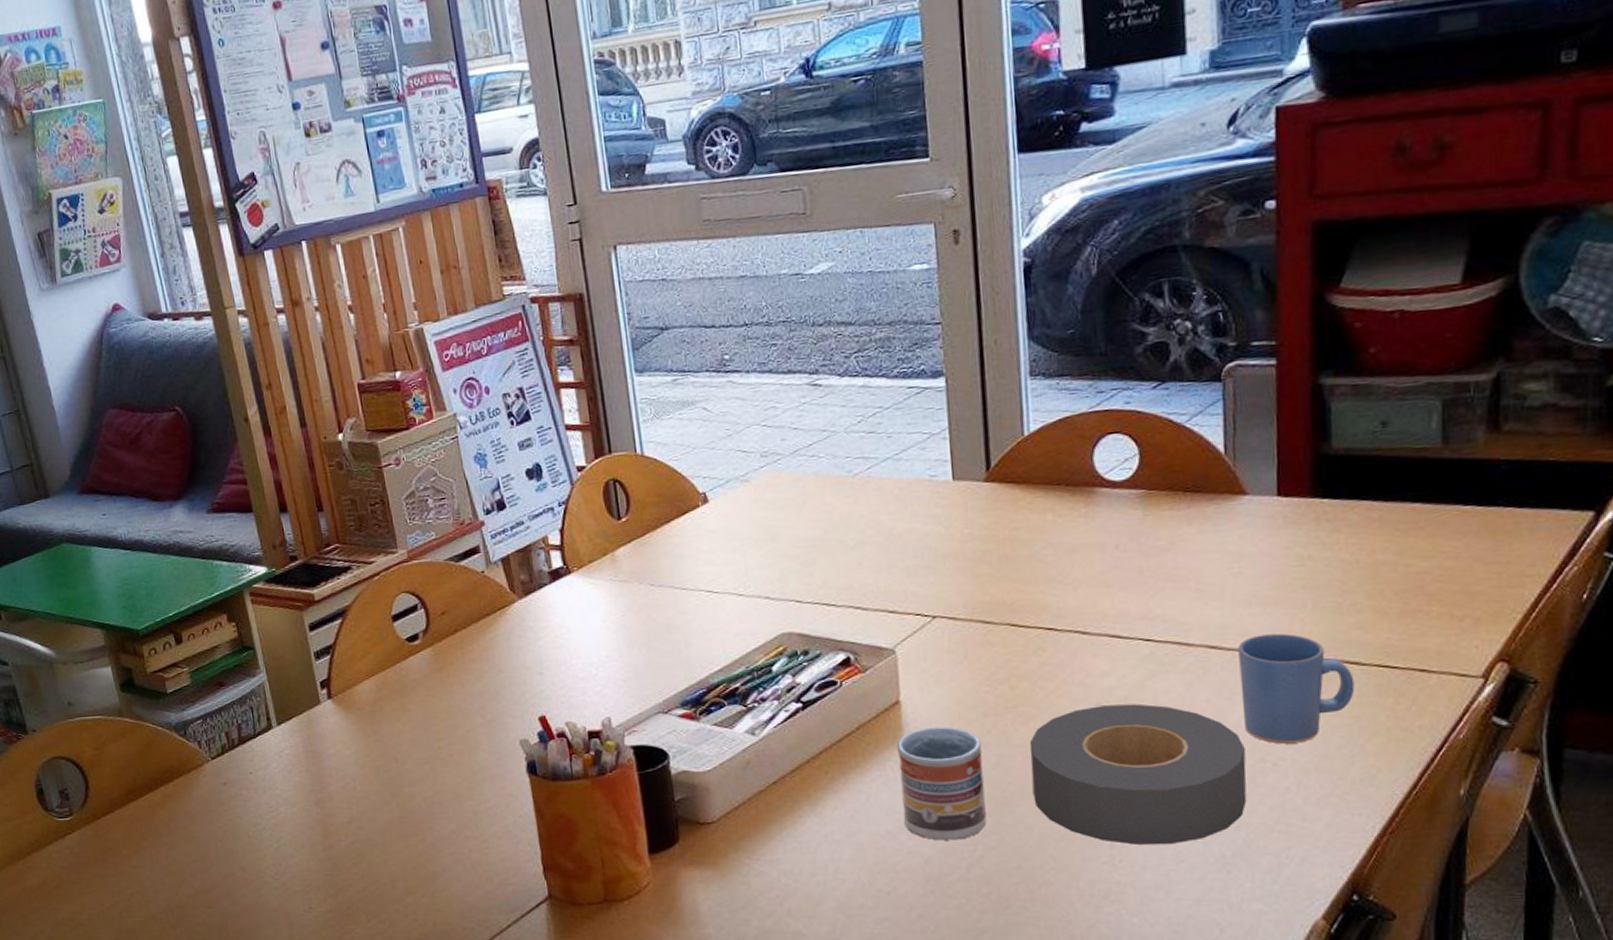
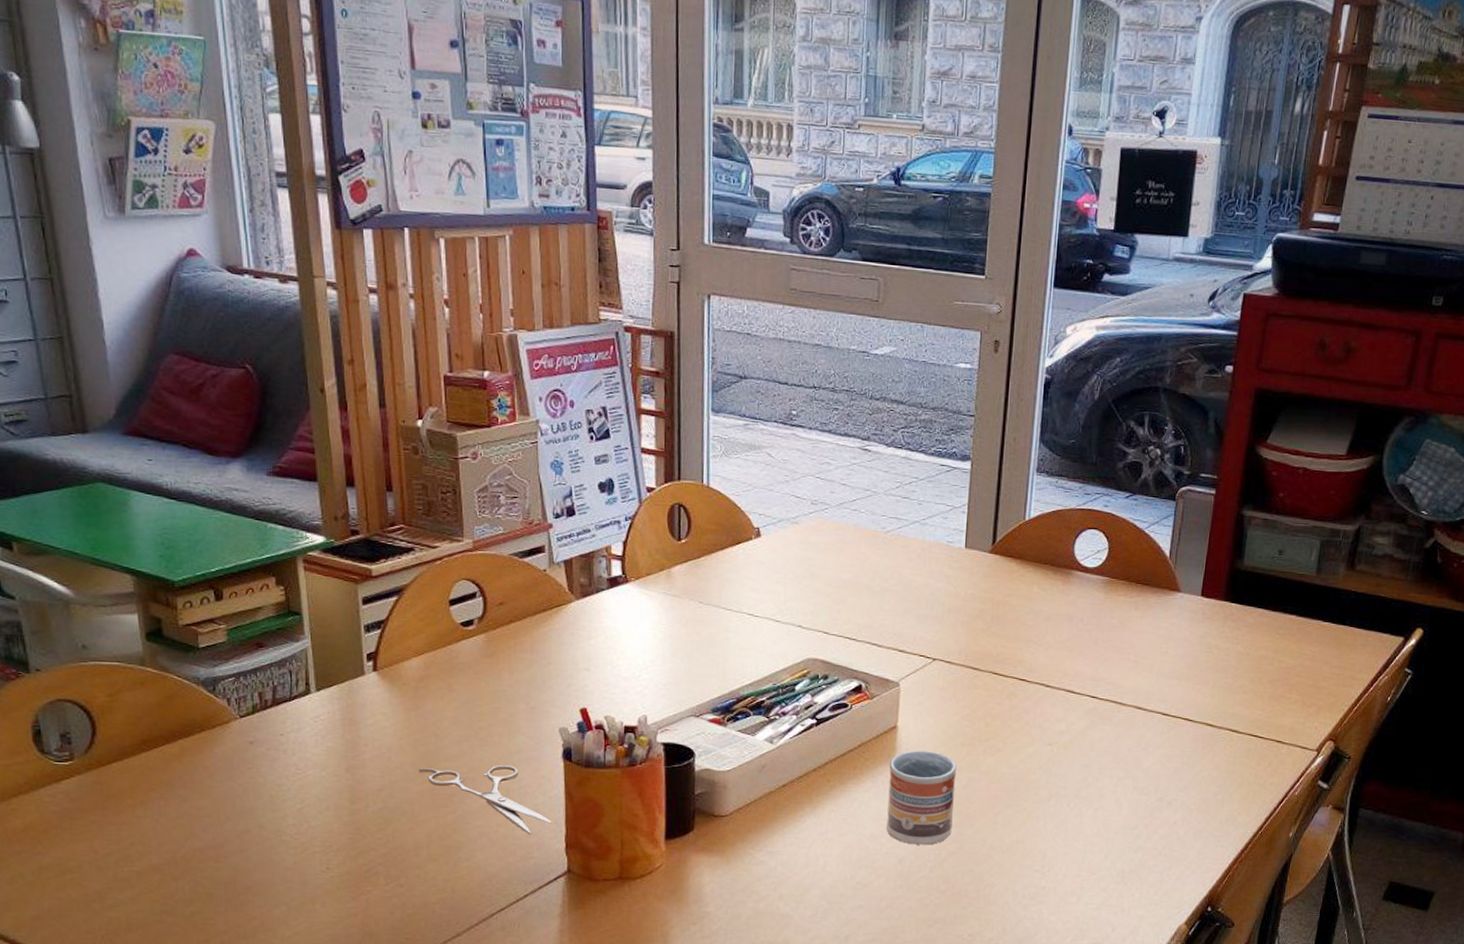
scissors: none [384,785,526,860] -> present [418,764,552,835]
adhesive tape: present [1029,703,1247,845] -> none [990,745,1150,859]
mug: present [1238,633,1355,744] -> none [1153,702,1233,788]

